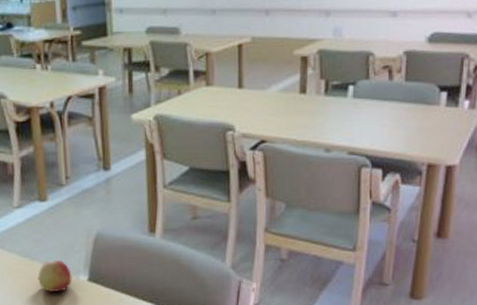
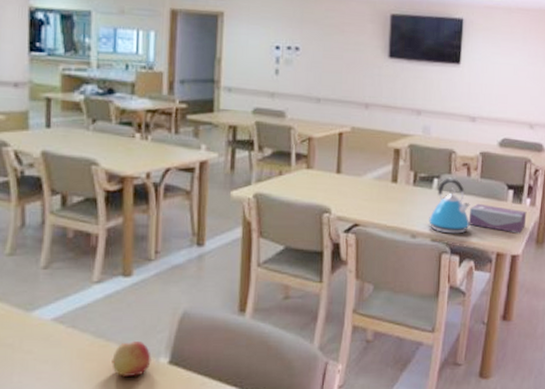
kettle: none [345,83,394,146] -> present [429,177,470,234]
tissue box: none [392,110,465,141] -> present [468,203,527,234]

